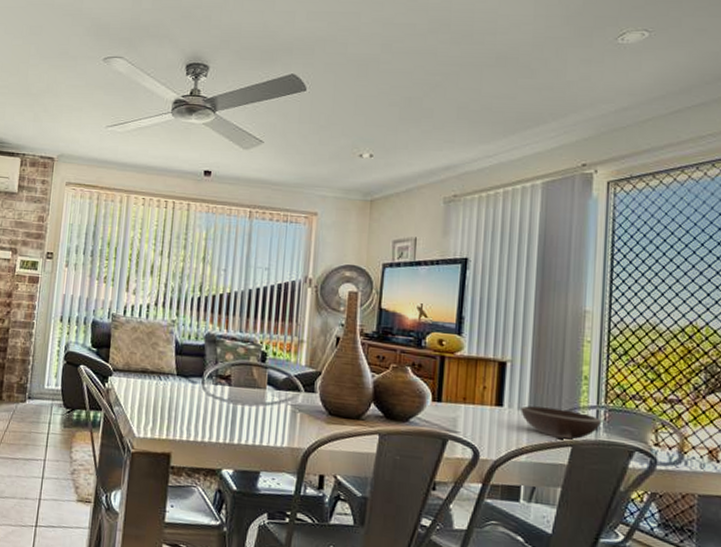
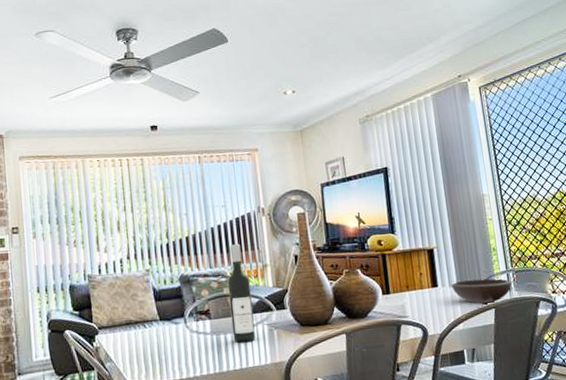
bottle: none [251,311,281,419] -> present [227,244,256,343]

